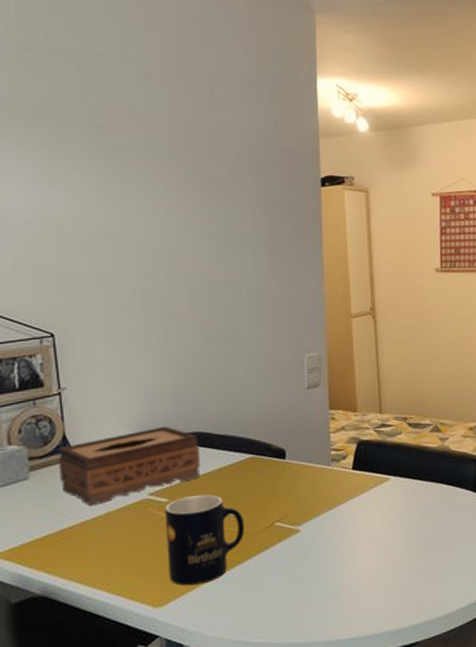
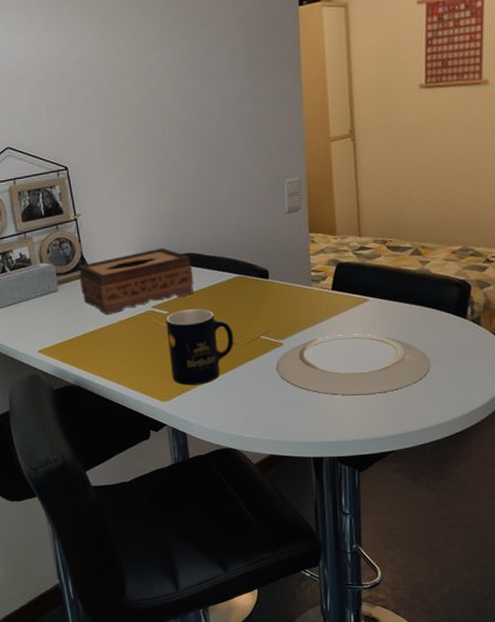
plate: none [291,515,452,585] -> present [276,334,431,396]

